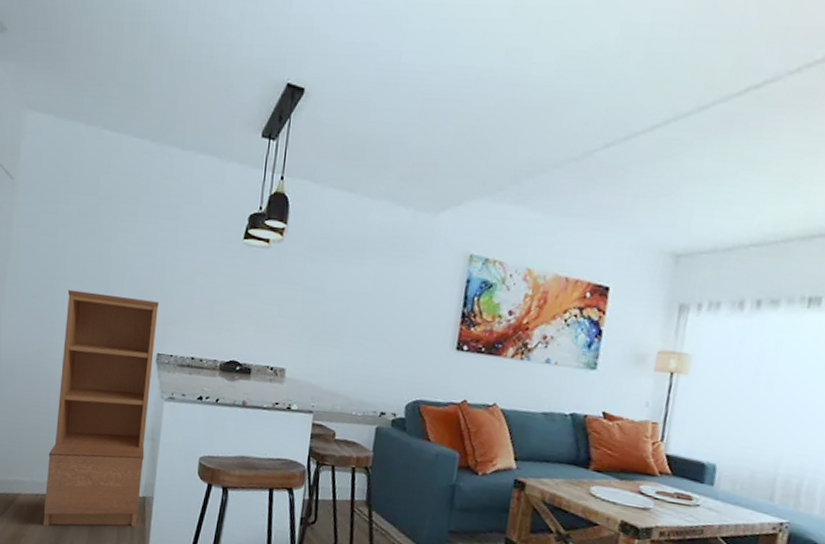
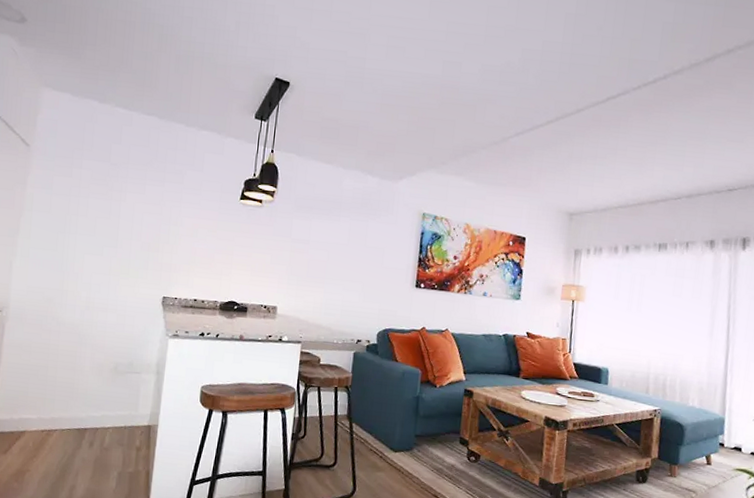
bookshelf: present [43,289,159,527] -> none [48,242,165,460]

